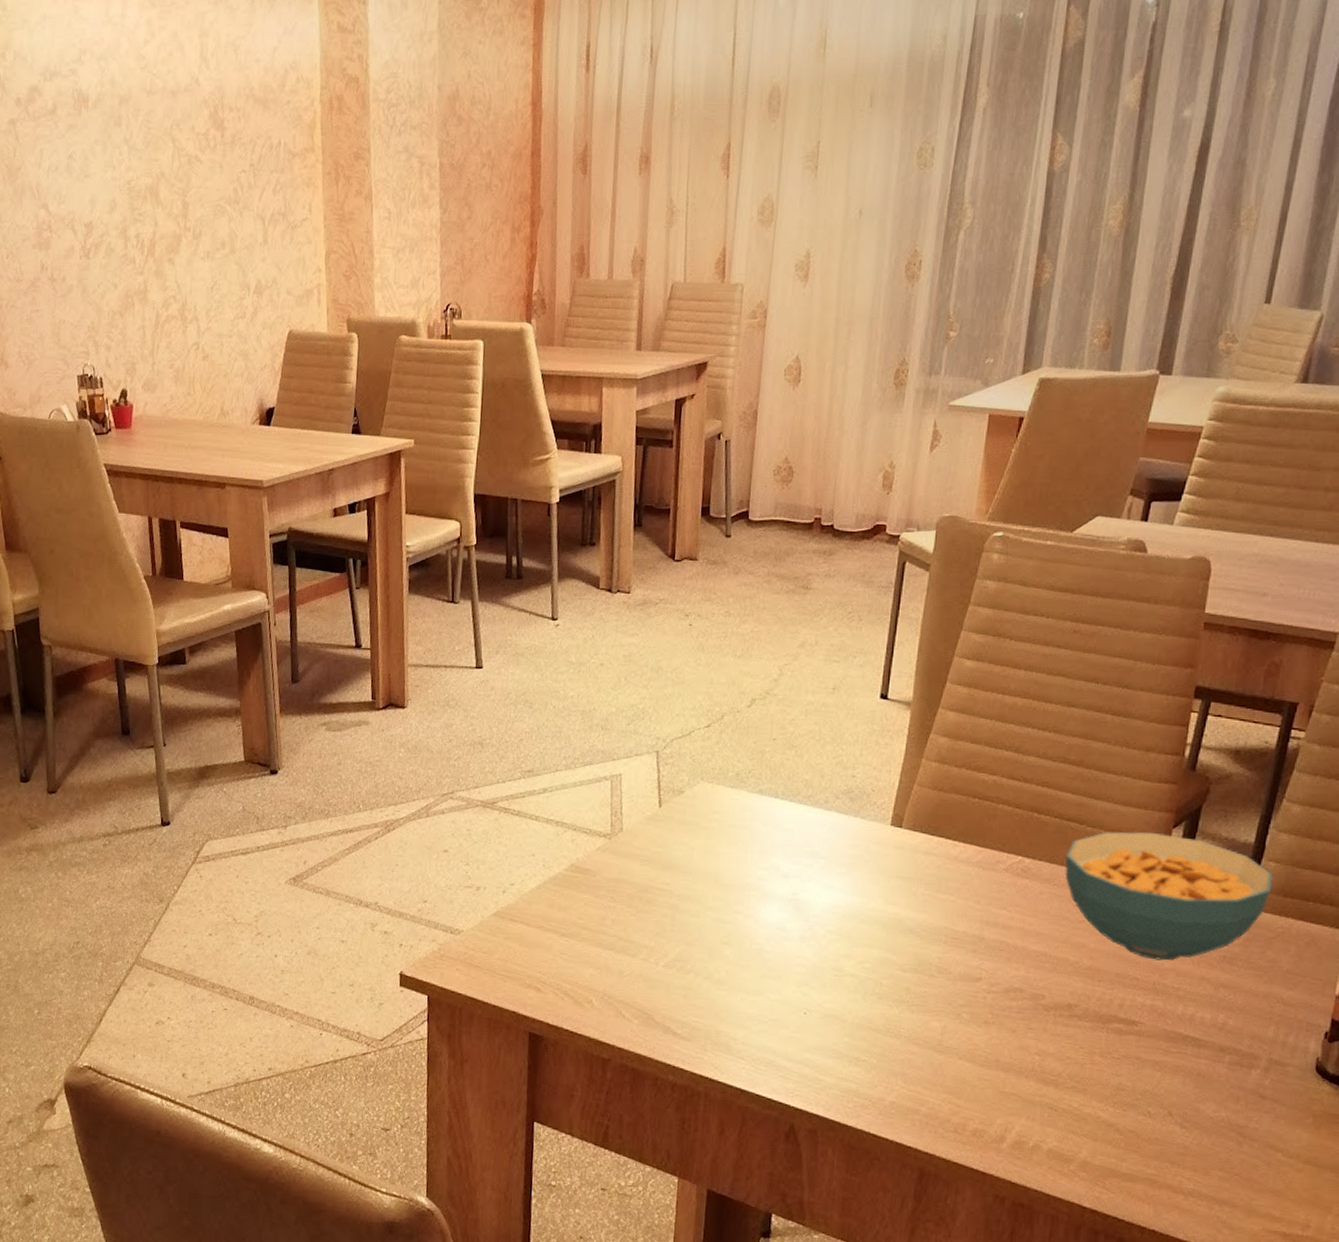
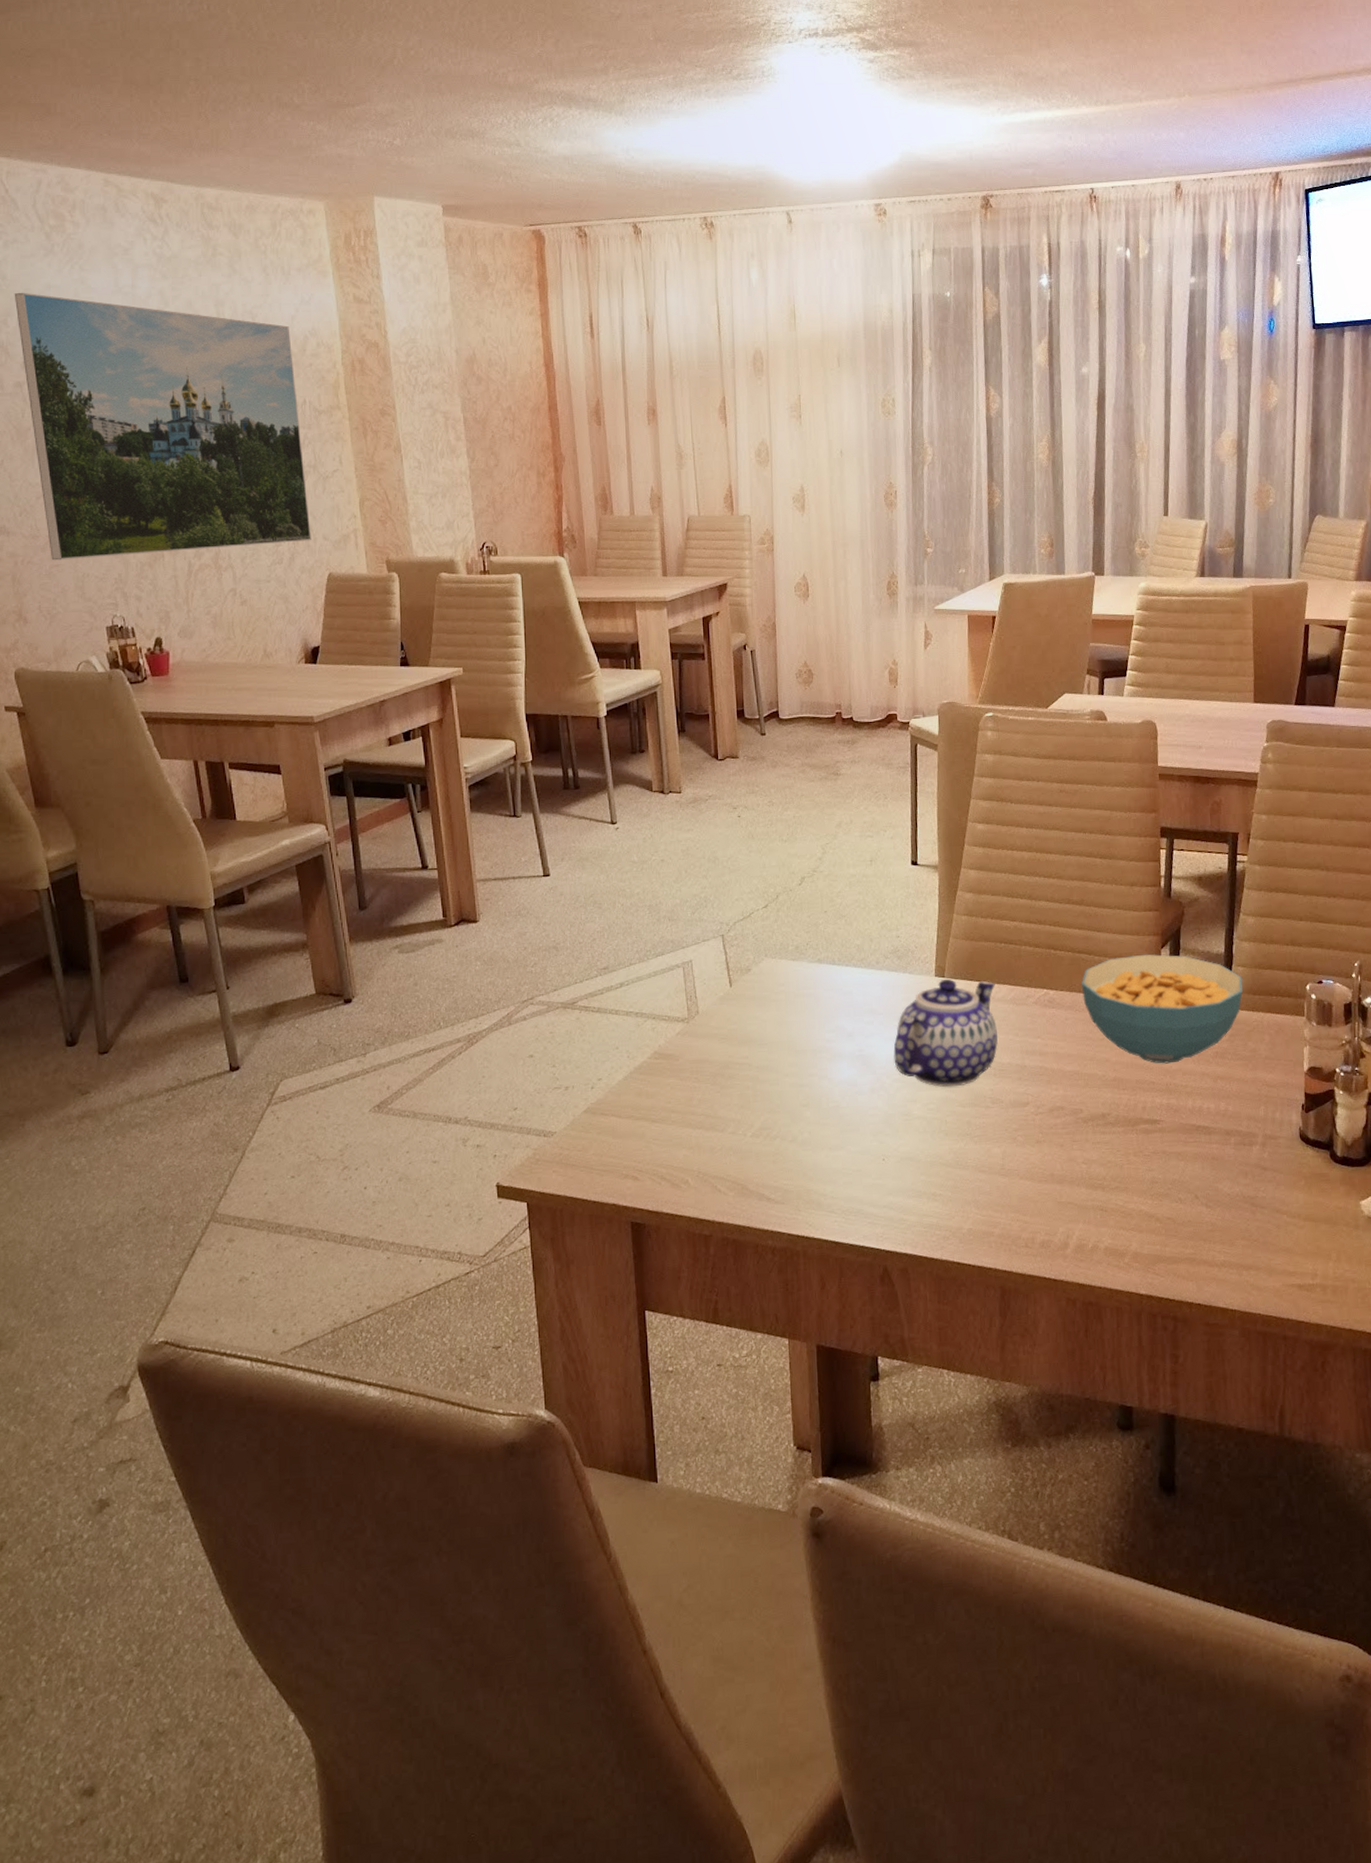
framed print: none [12,23,276,306] -> present [14,292,311,561]
teapot: none [831,829,961,949] -> present [893,978,998,1088]

